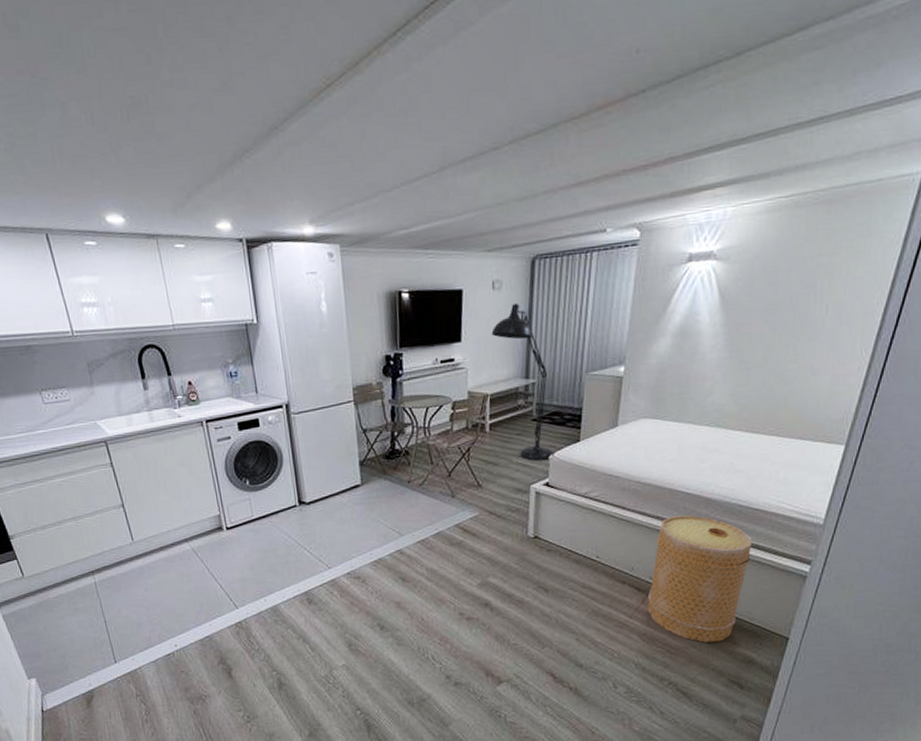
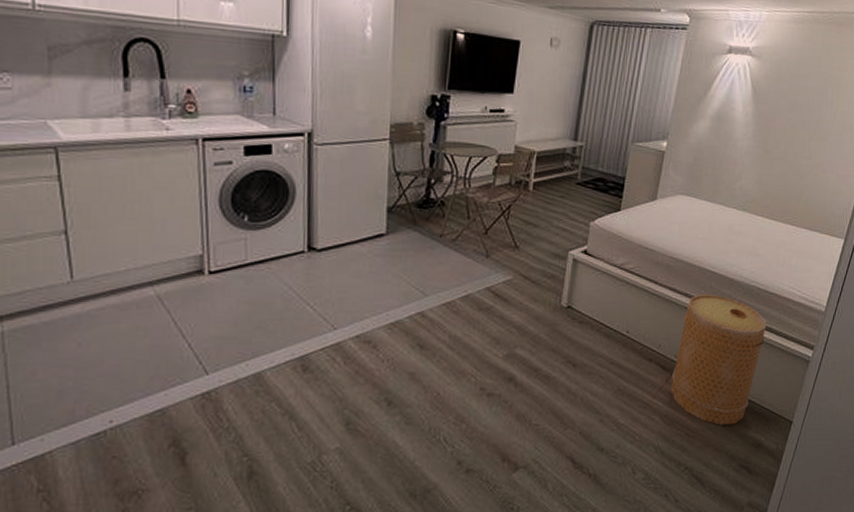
floor lamp: present [491,302,554,462] -> none [544,63,596,227]

